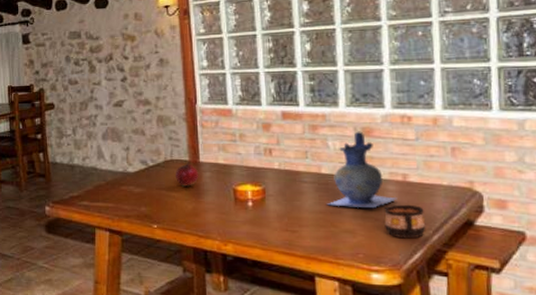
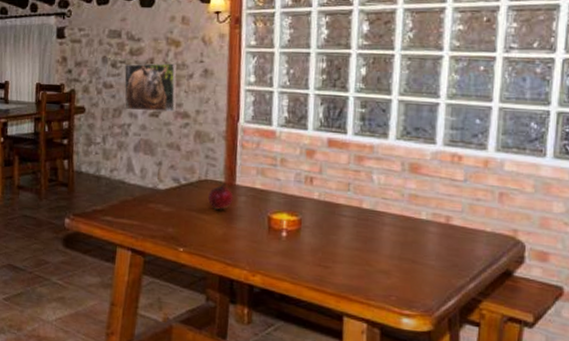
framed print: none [86,56,138,103] -> present [124,63,177,112]
pitcher: present [327,131,397,207] -> none [364,166,438,249]
cup: present [384,204,426,239] -> none [421,247,464,285]

